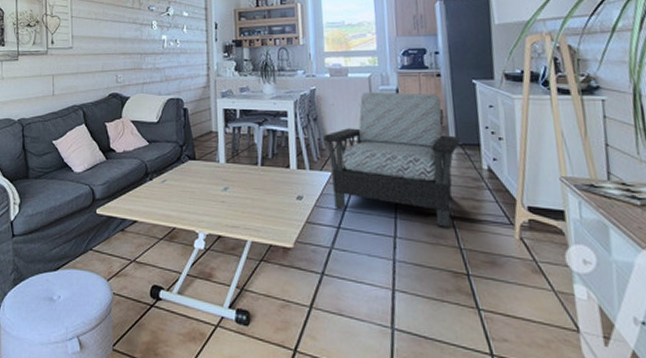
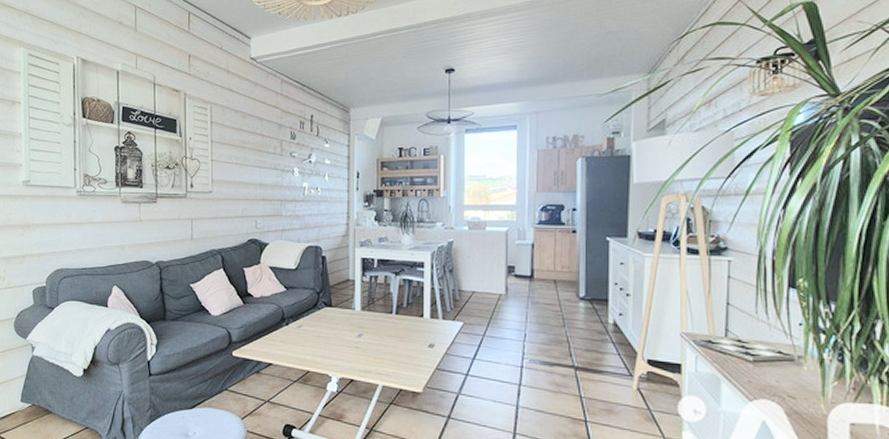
armchair: present [323,92,460,229] -> none [458,246,589,378]

